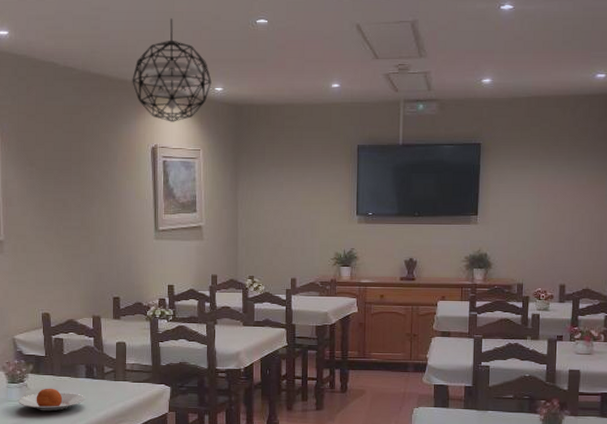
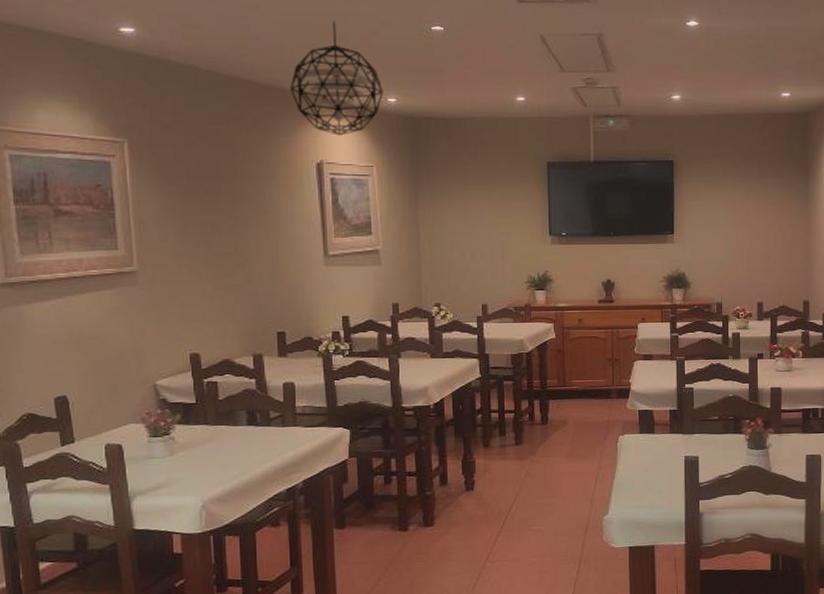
plate: present [18,388,85,411] -> none [163,439,248,467]

